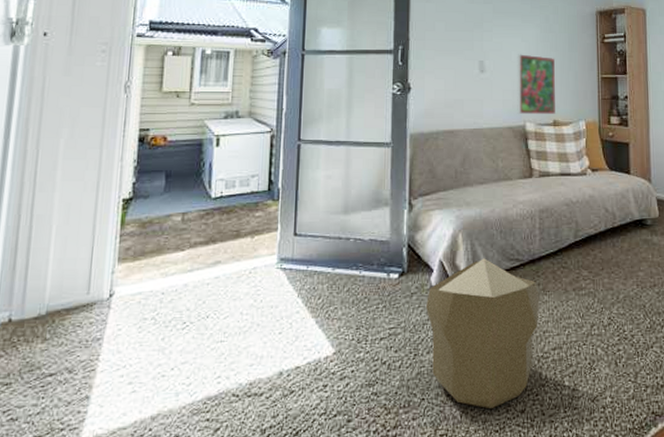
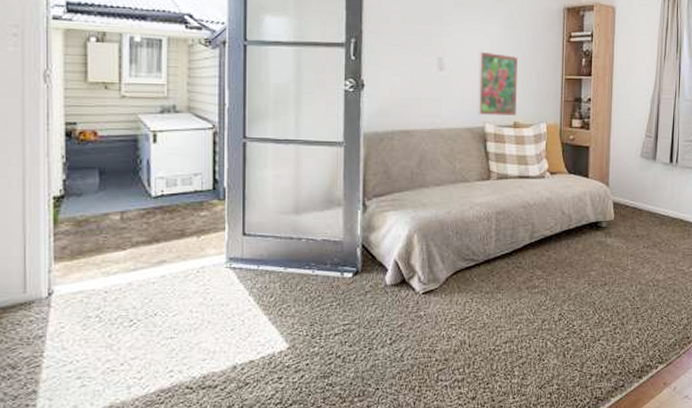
pouf: present [425,258,540,410] -> none [380,258,493,397]

